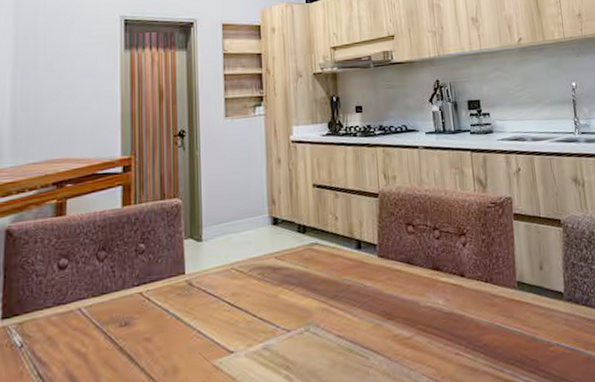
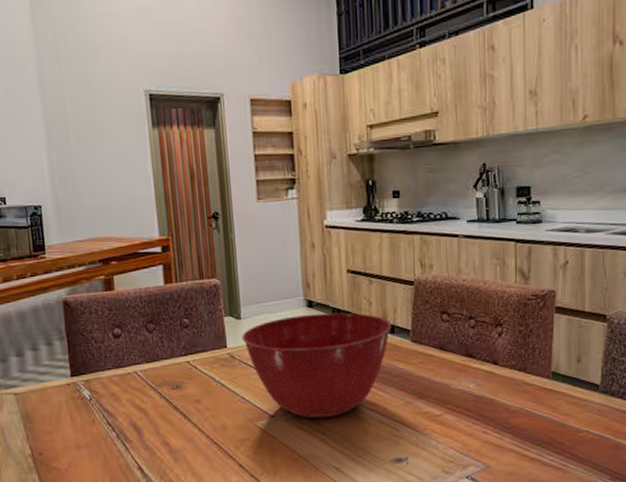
mixing bowl: none [202,229,358,352] -> present [242,312,392,419]

